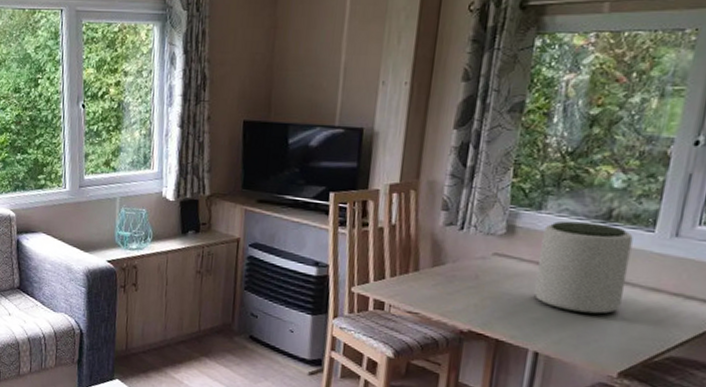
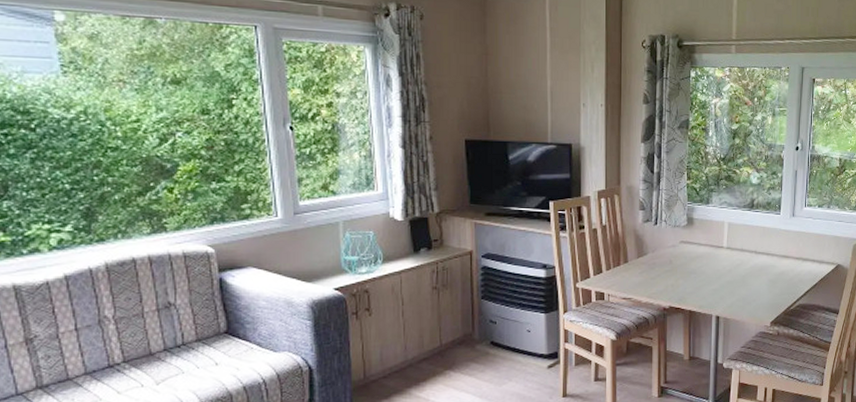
plant pot: present [534,221,633,315] -> none [712,211,768,282]

